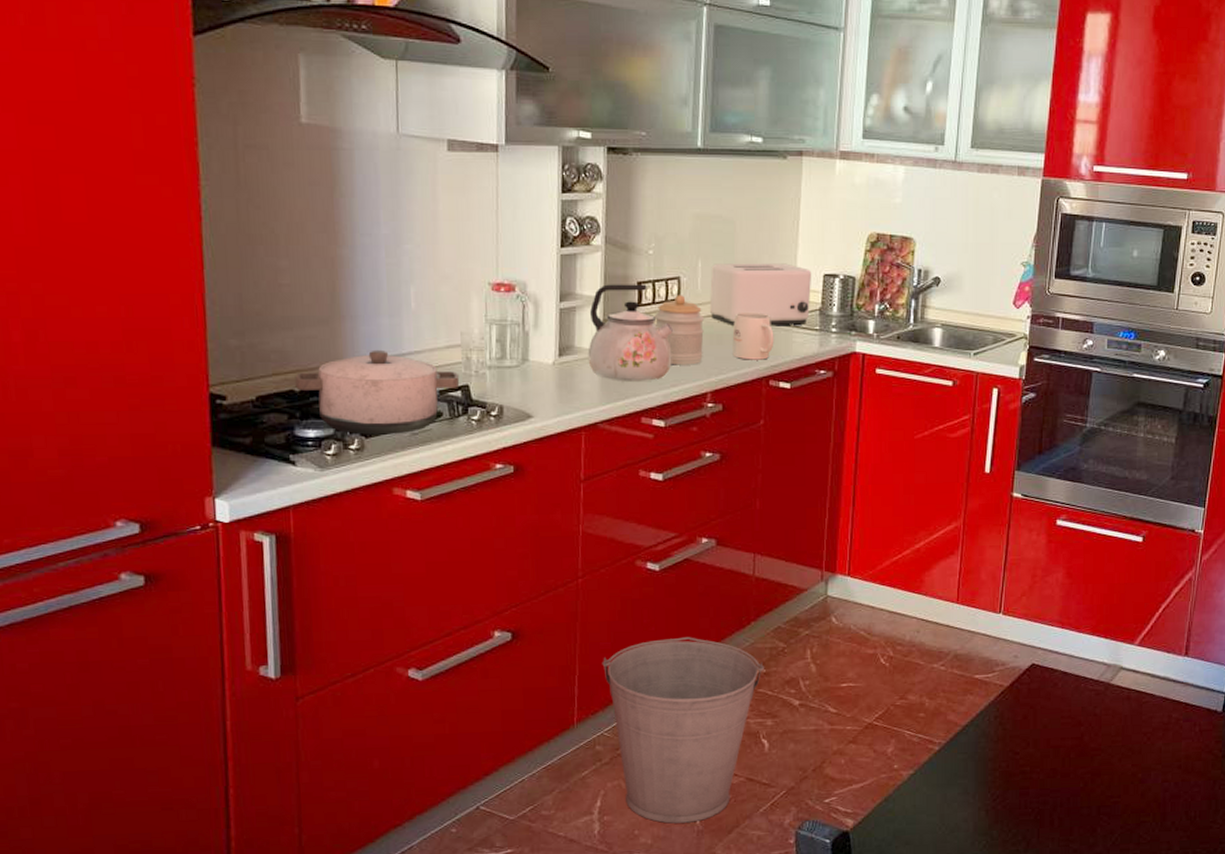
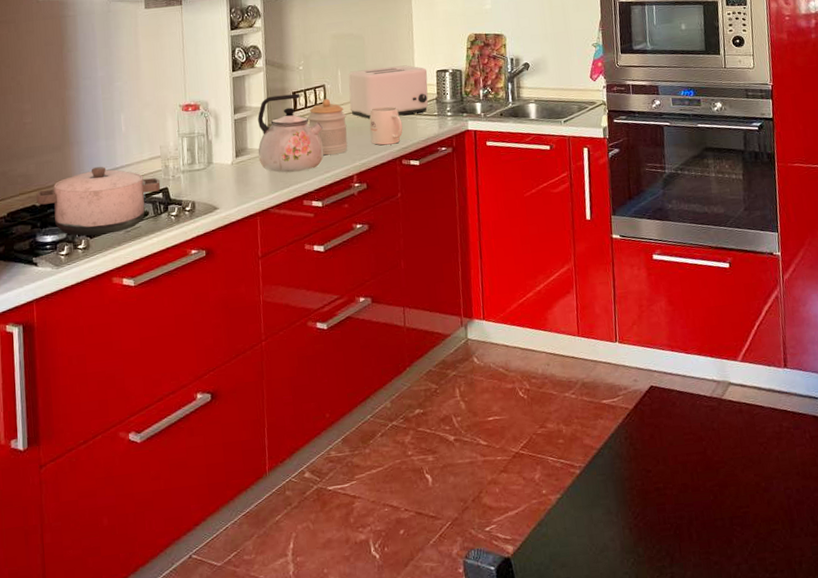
bucket: present [602,637,764,824] -> none [286,385,421,561]

